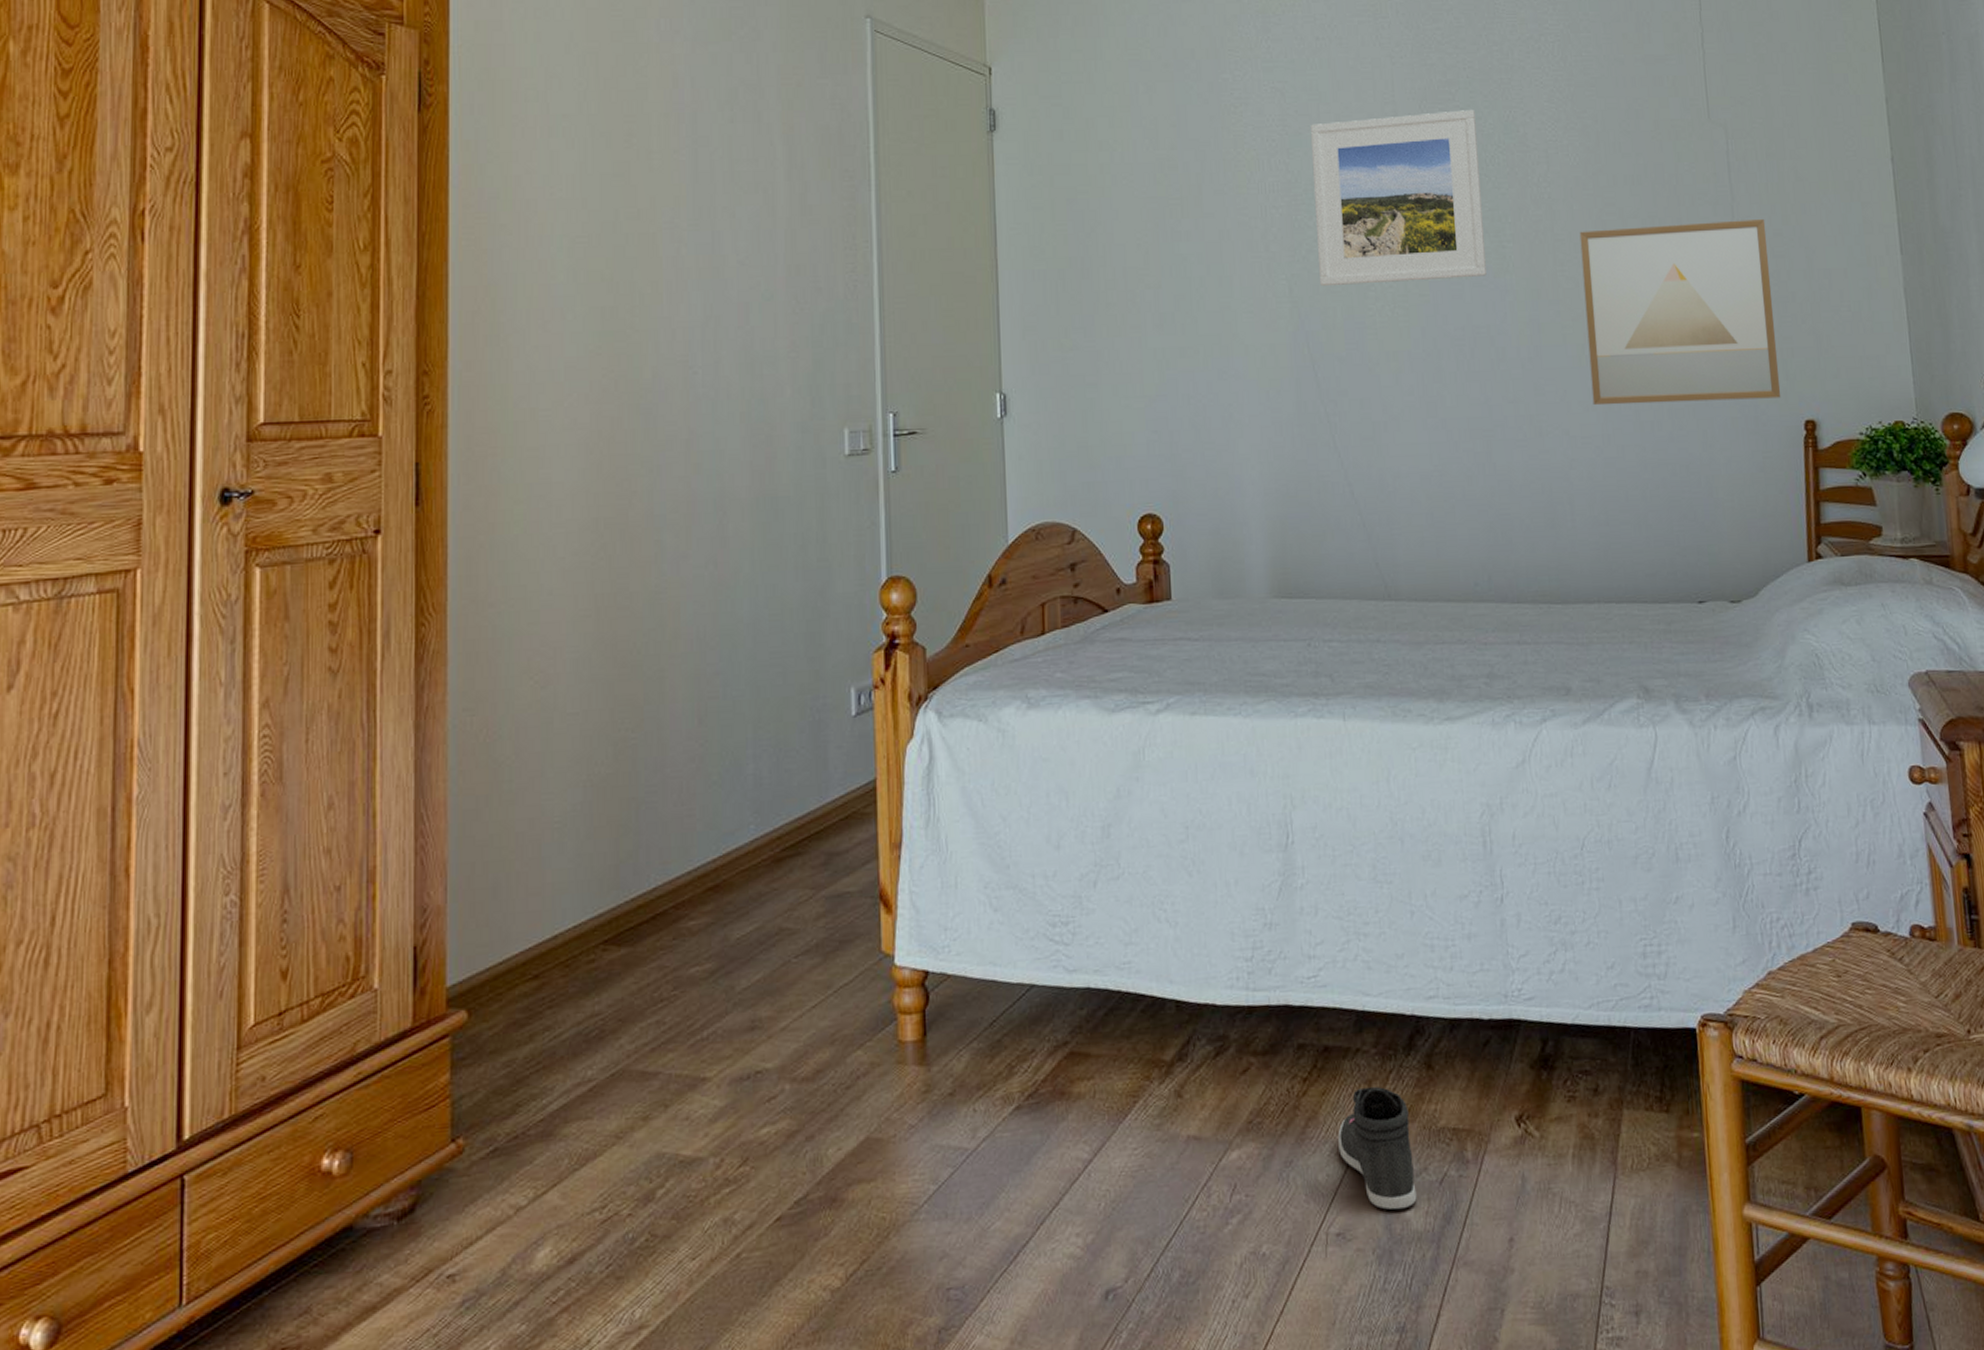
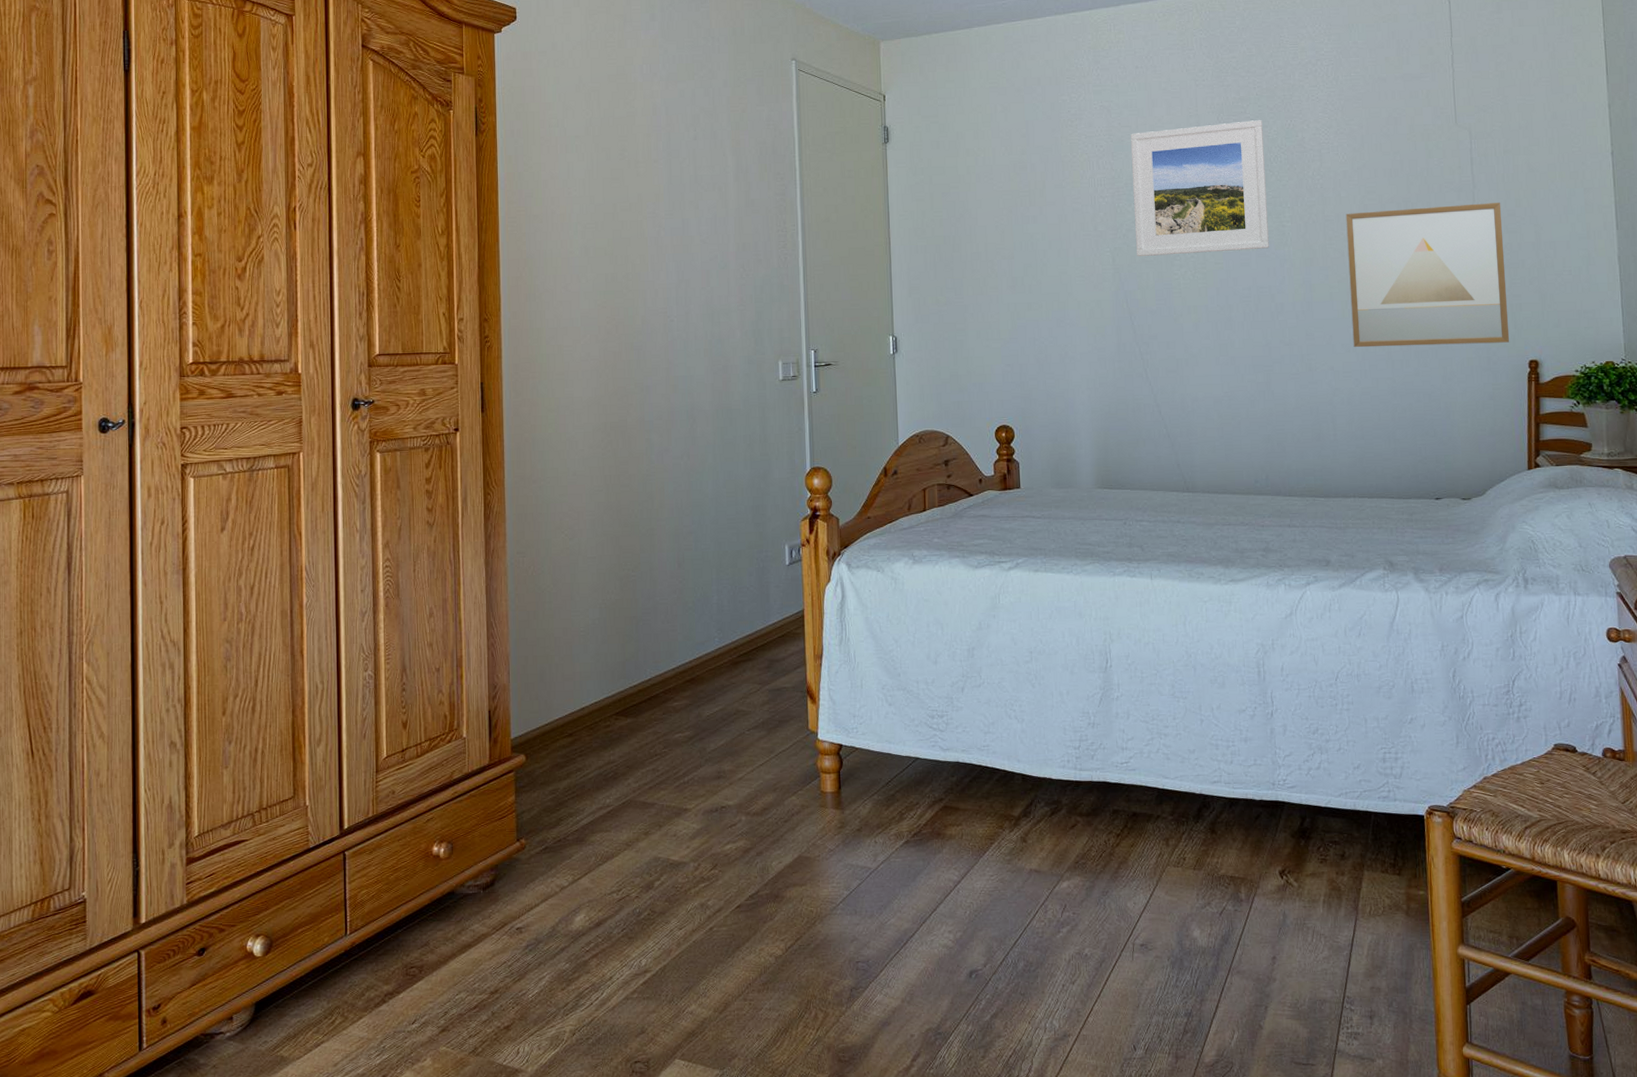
sneaker: present [1338,1086,1417,1210] -> none [1143,843,1202,931]

